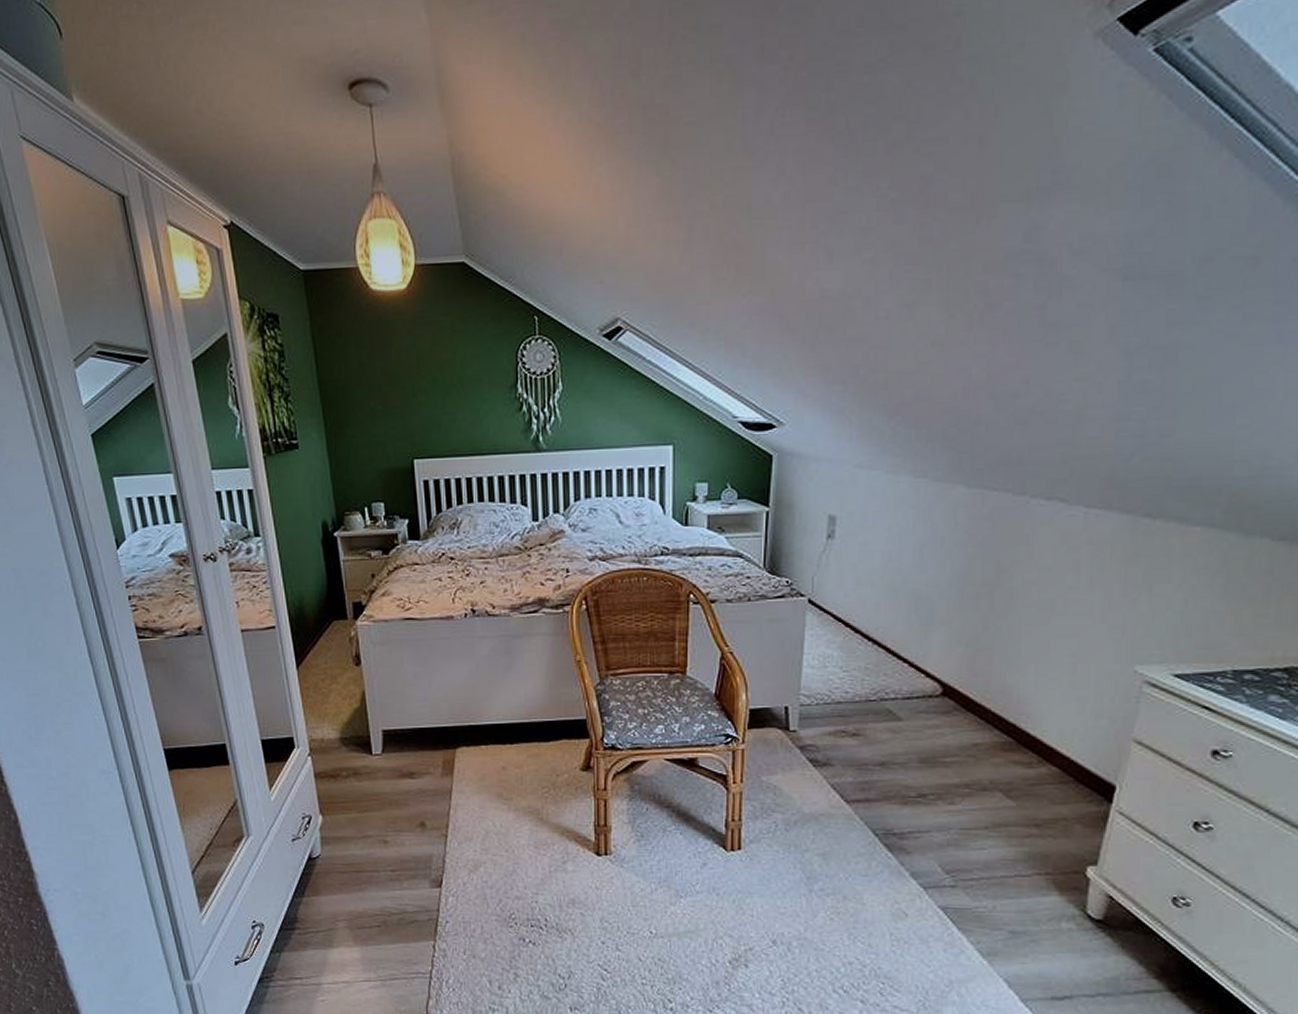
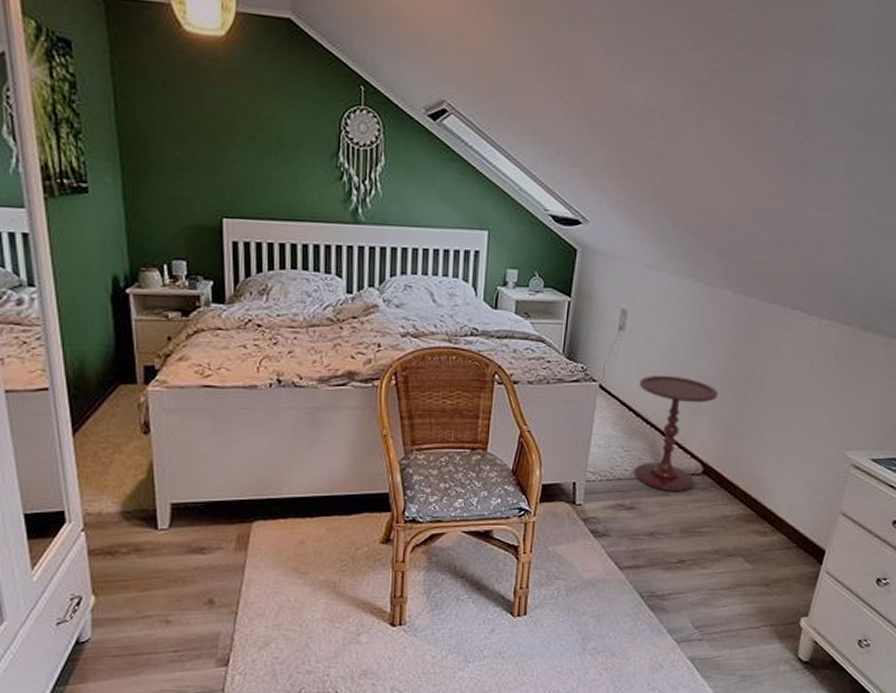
side table: none [855,585,956,716] -> present [633,375,719,491]

